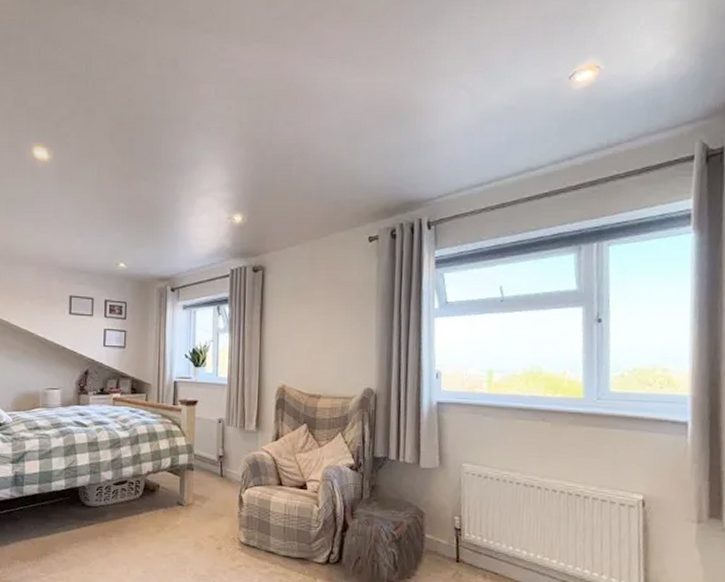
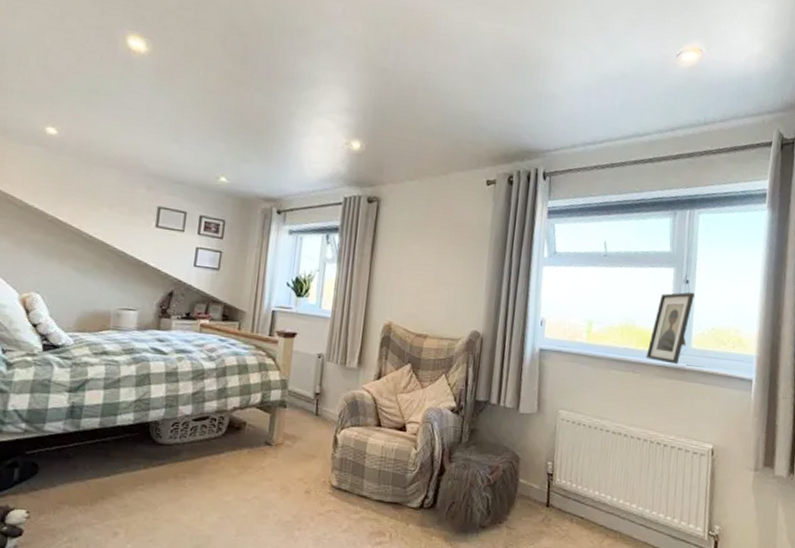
picture frame: none [556,331,609,411] -> present [645,292,695,365]

